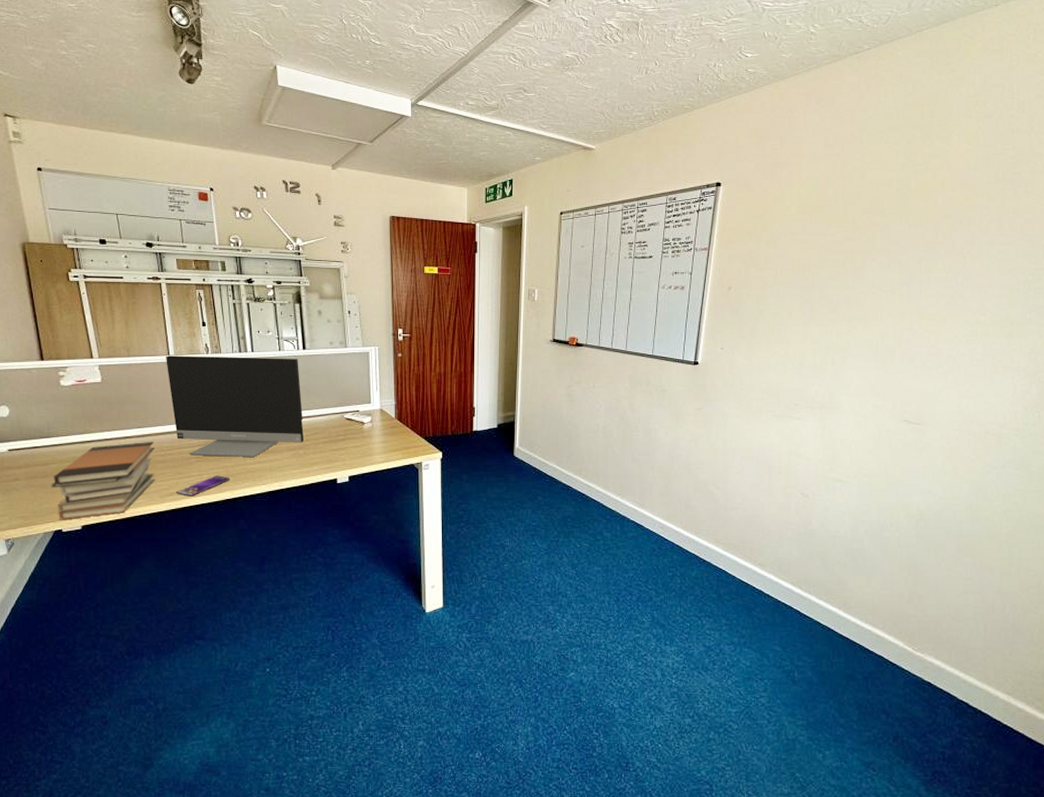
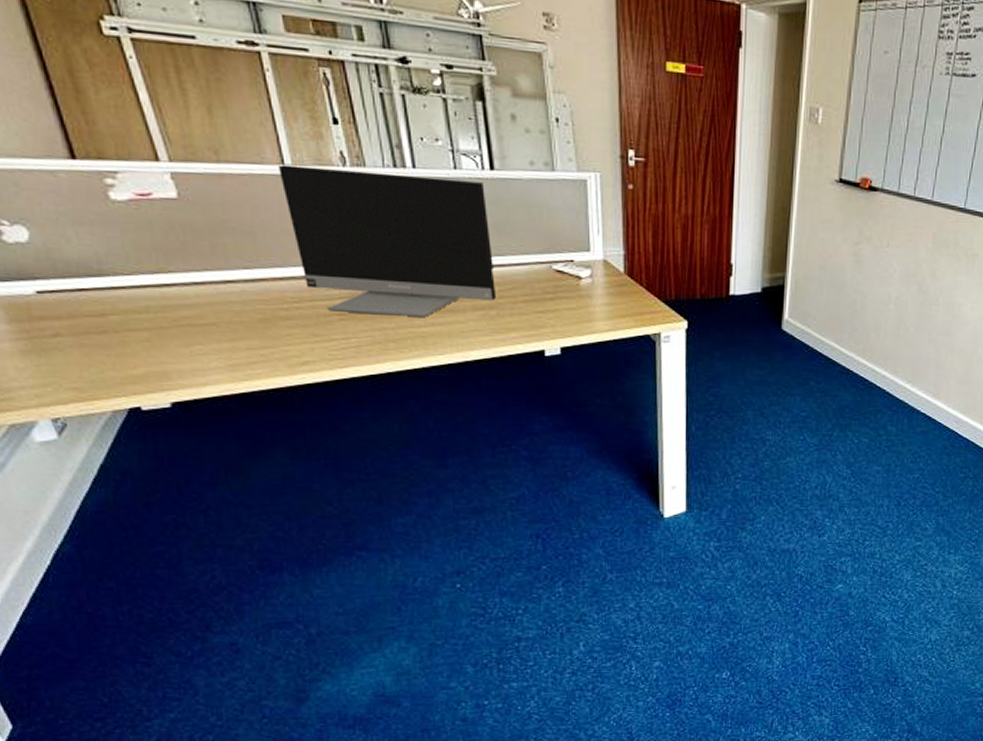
book stack: present [51,442,155,520] -> none [115,289,278,395]
smartphone: present [176,475,230,497] -> none [312,339,390,367]

